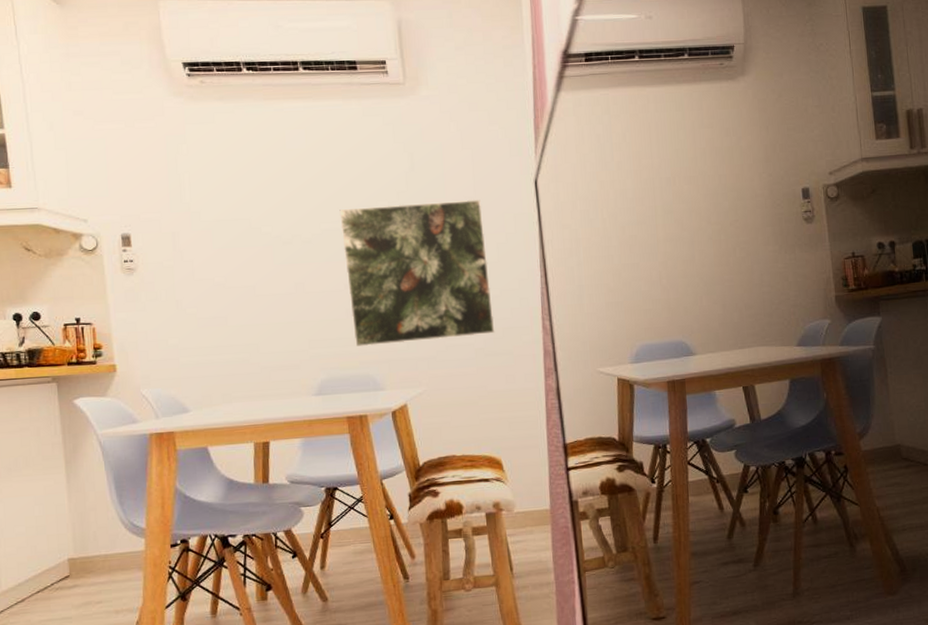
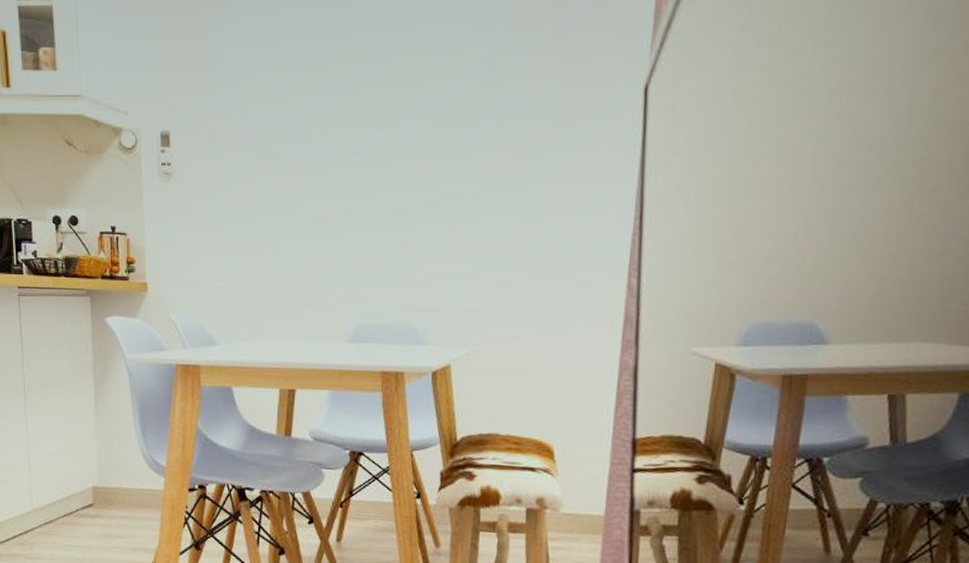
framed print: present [339,199,495,346] -> none [397,108,571,290]

